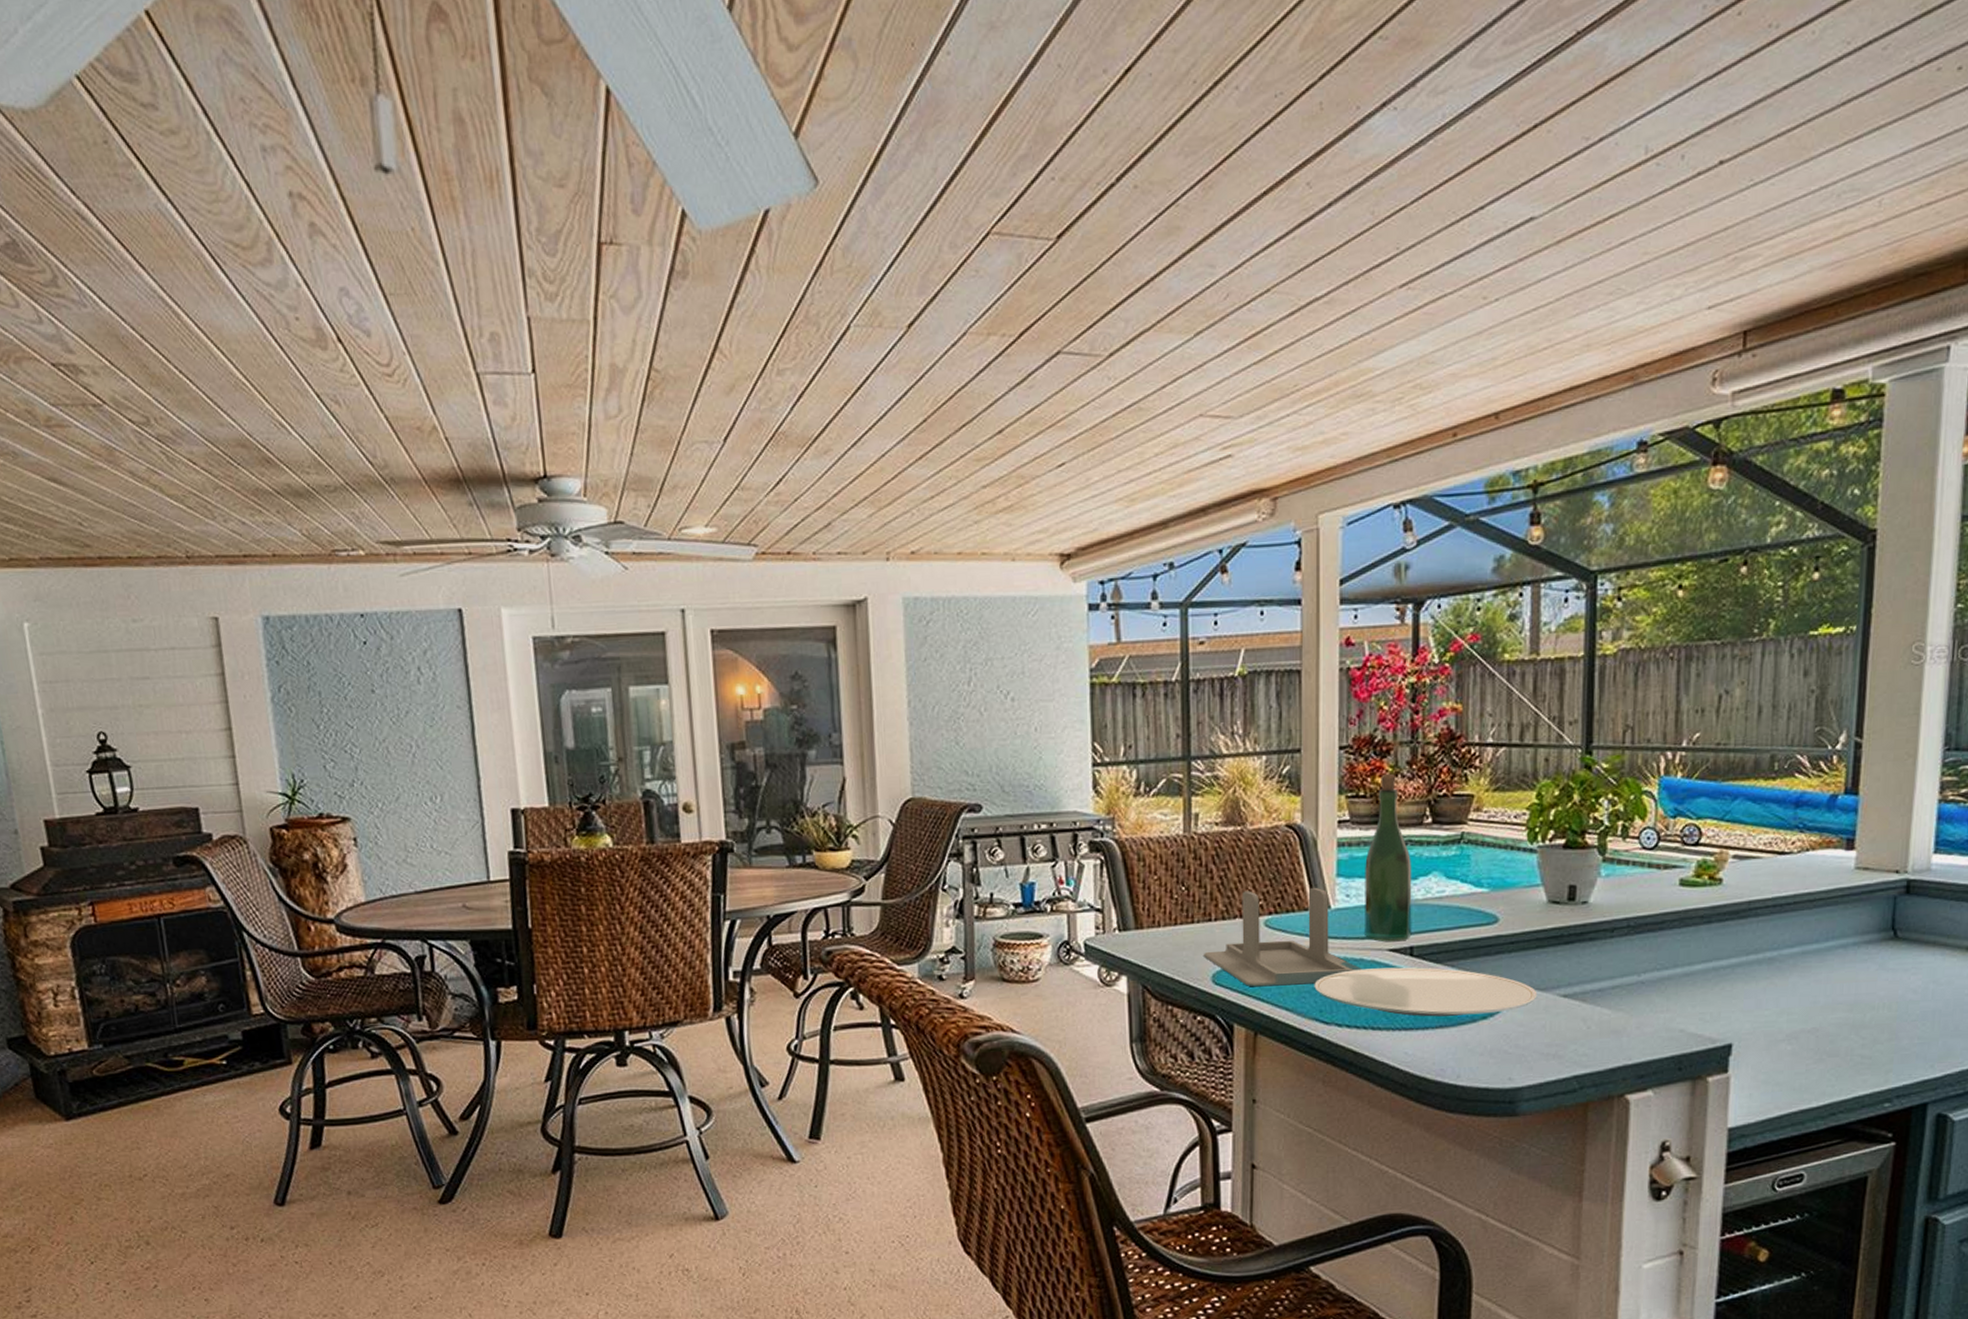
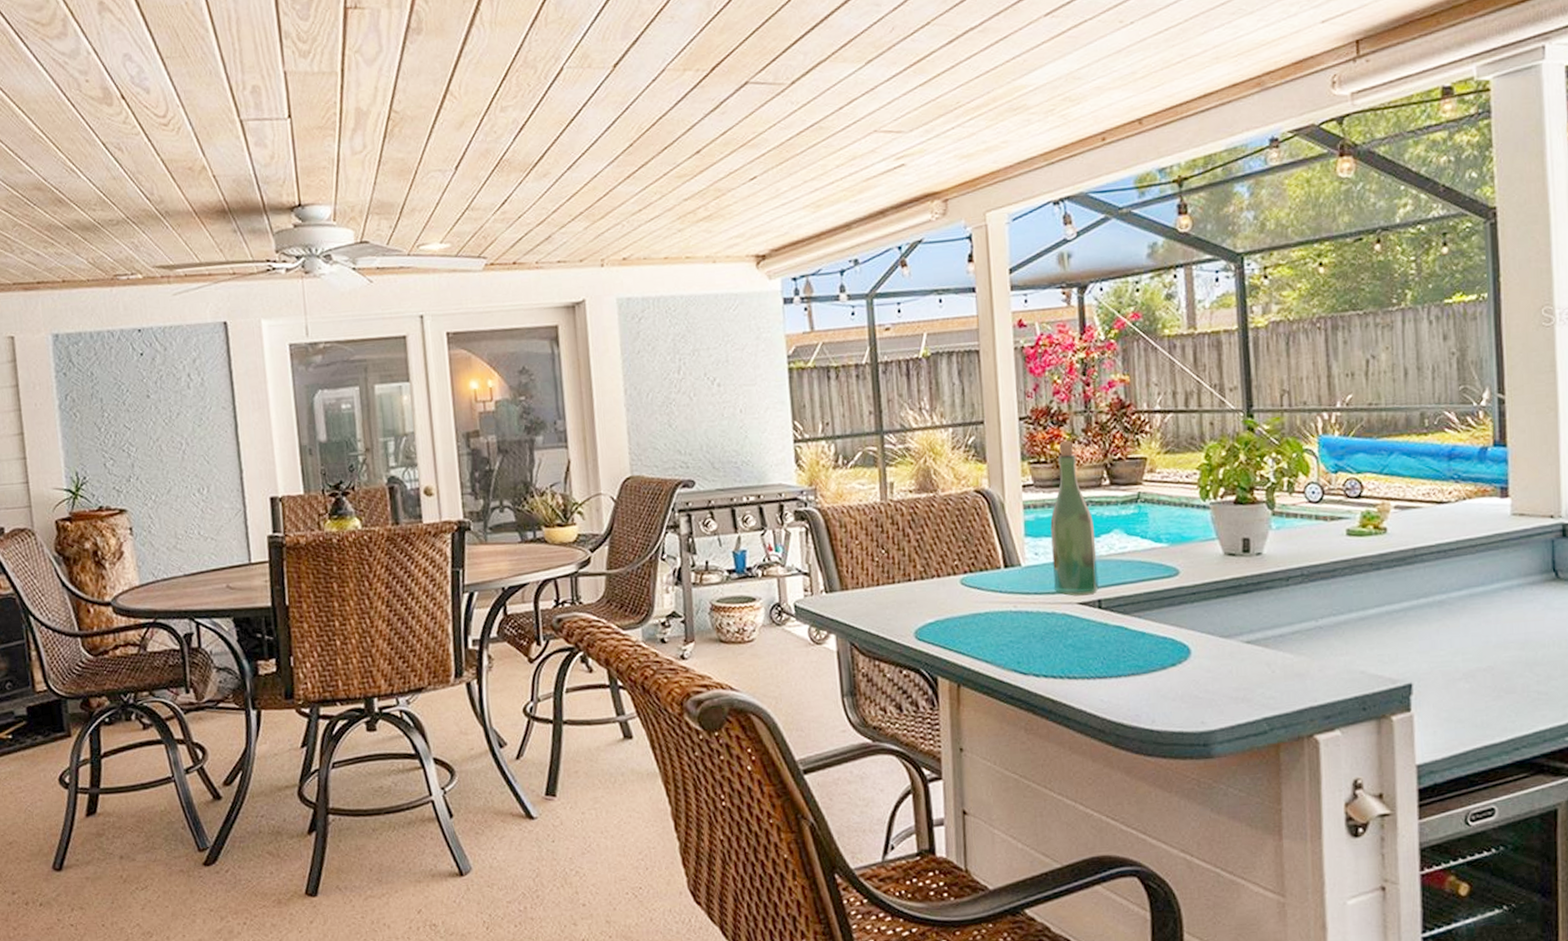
napkin holder: present [1204,887,1363,987] -> none [906,547,1056,642]
plate: present [1314,967,1538,1017] -> none [1010,618,1222,666]

